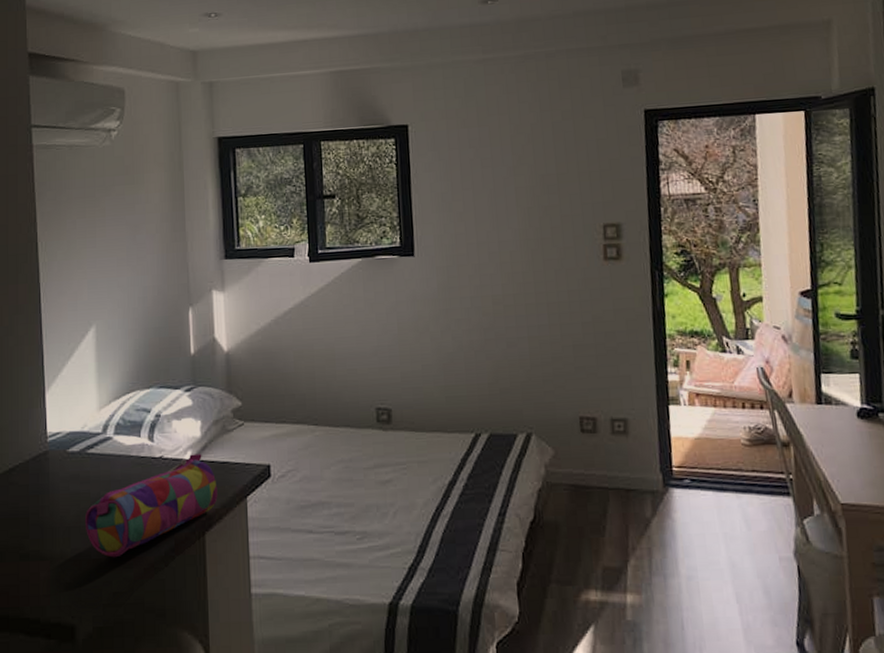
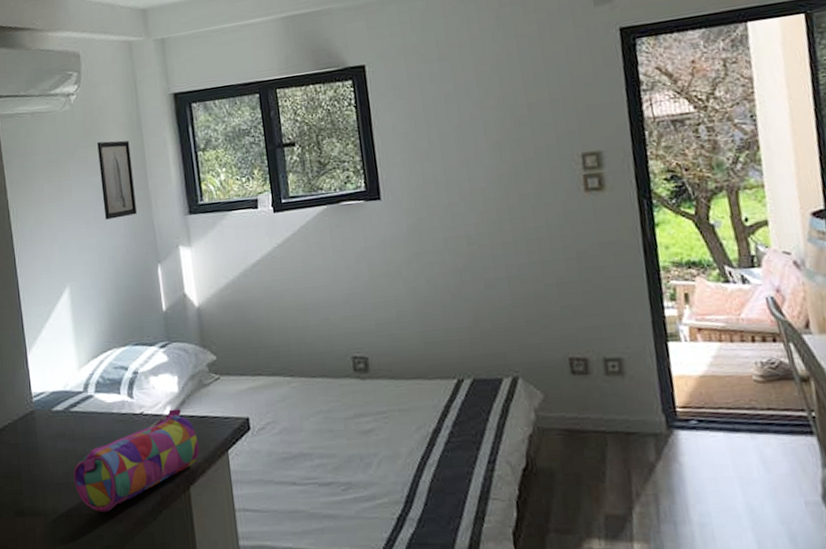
wall art: none [136,179,171,259] -> present [97,140,137,220]

